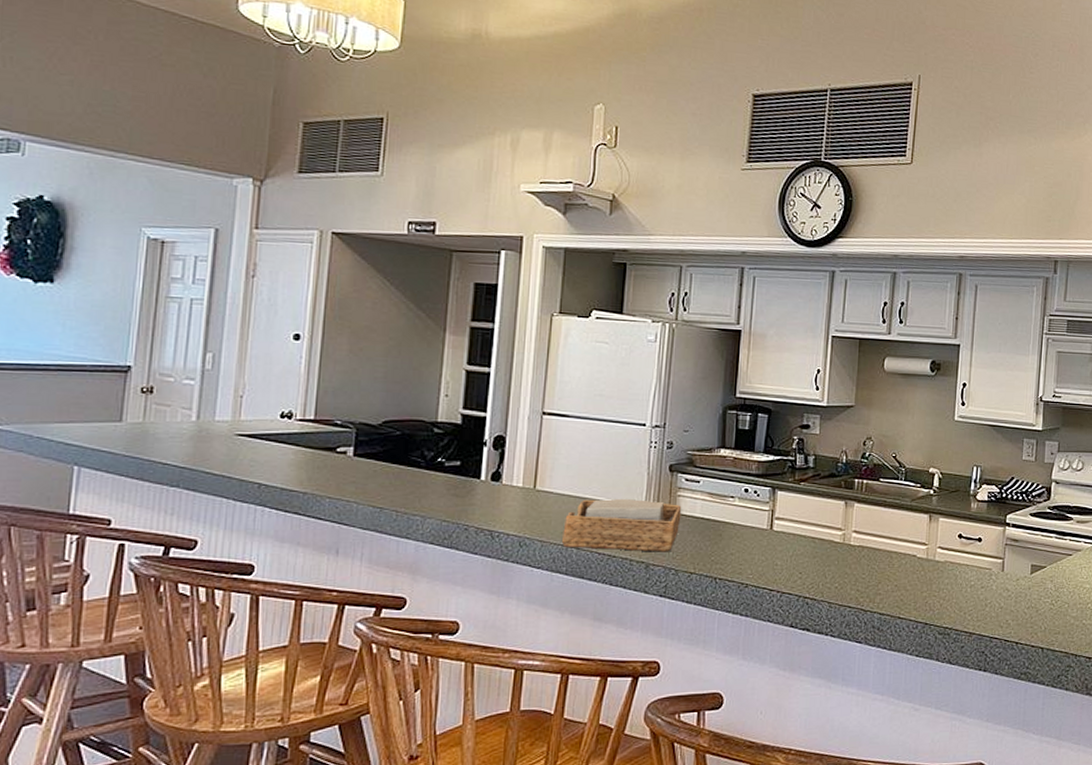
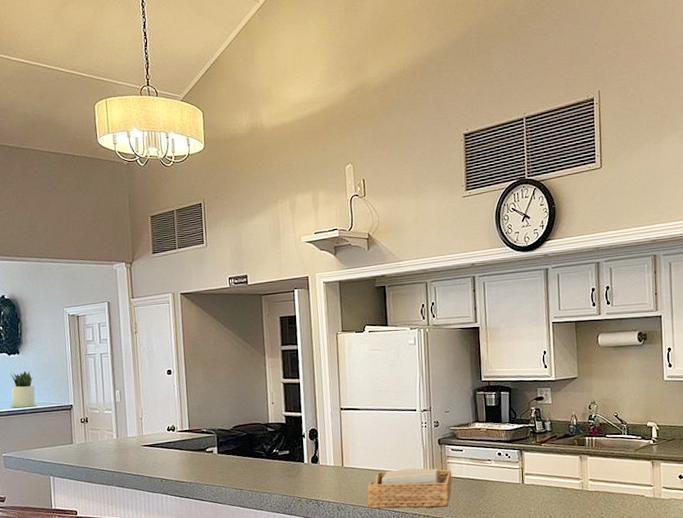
planter: none [21,308,73,362] -> present [9,370,37,408]

